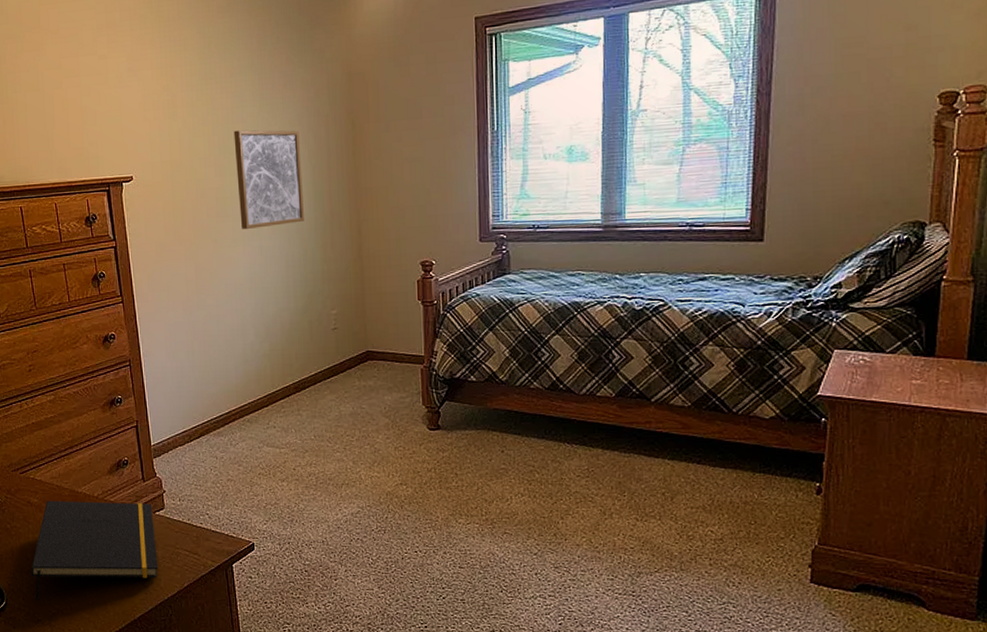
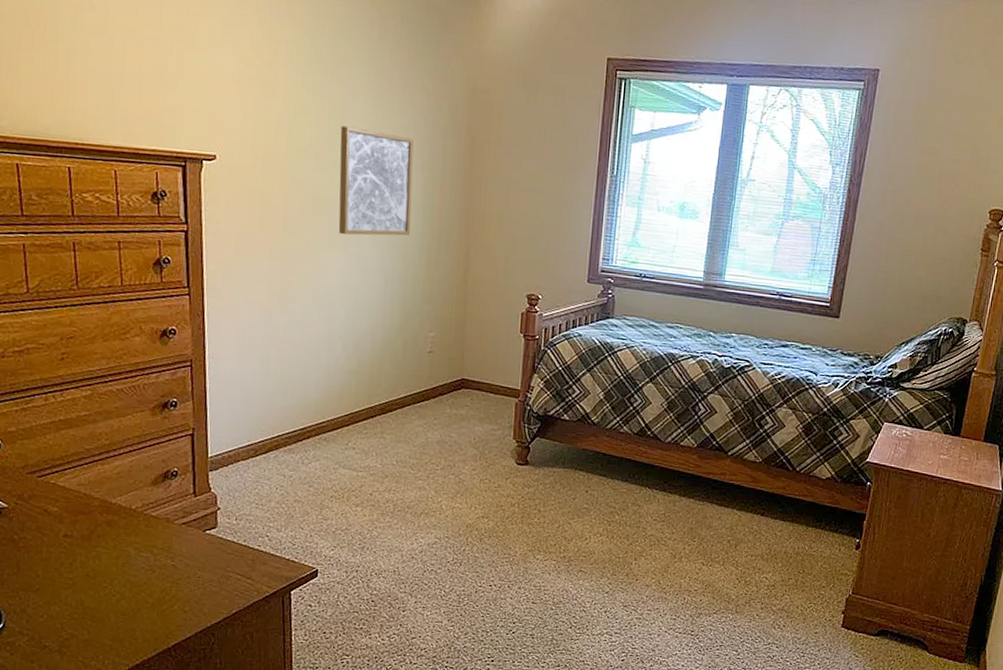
notepad: present [31,500,158,602] -> none [40,510,203,625]

